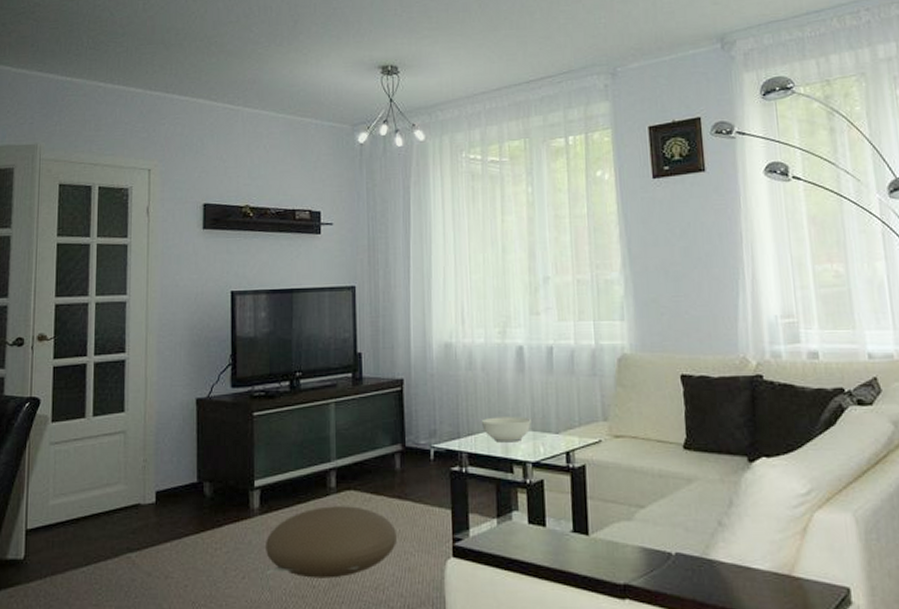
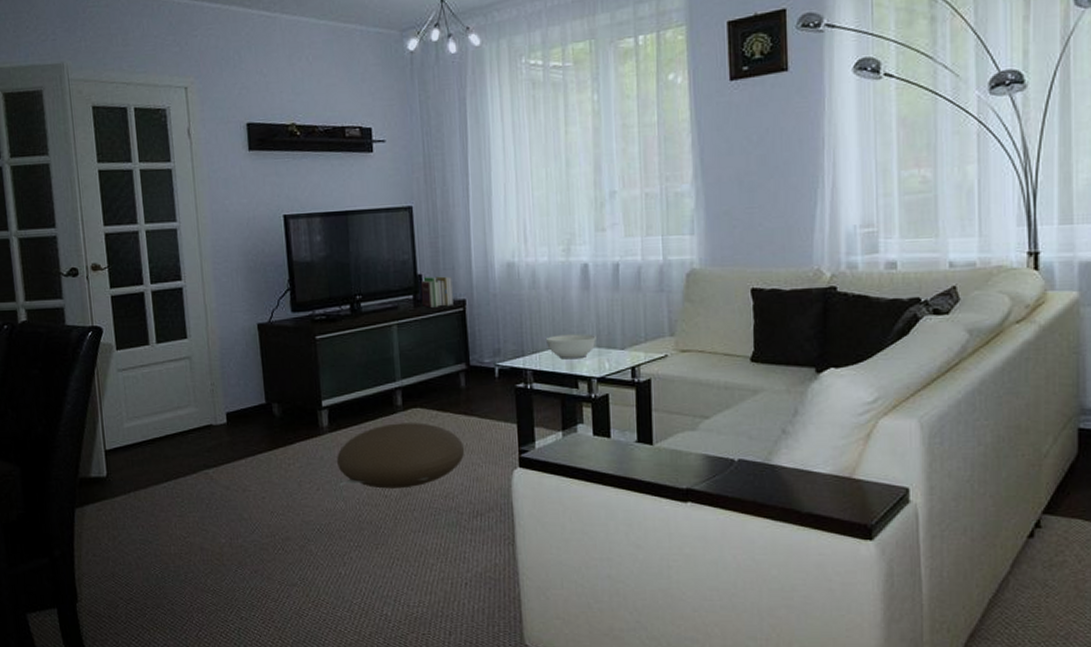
books: none [360,355,391,386] -> present [420,276,453,308]

